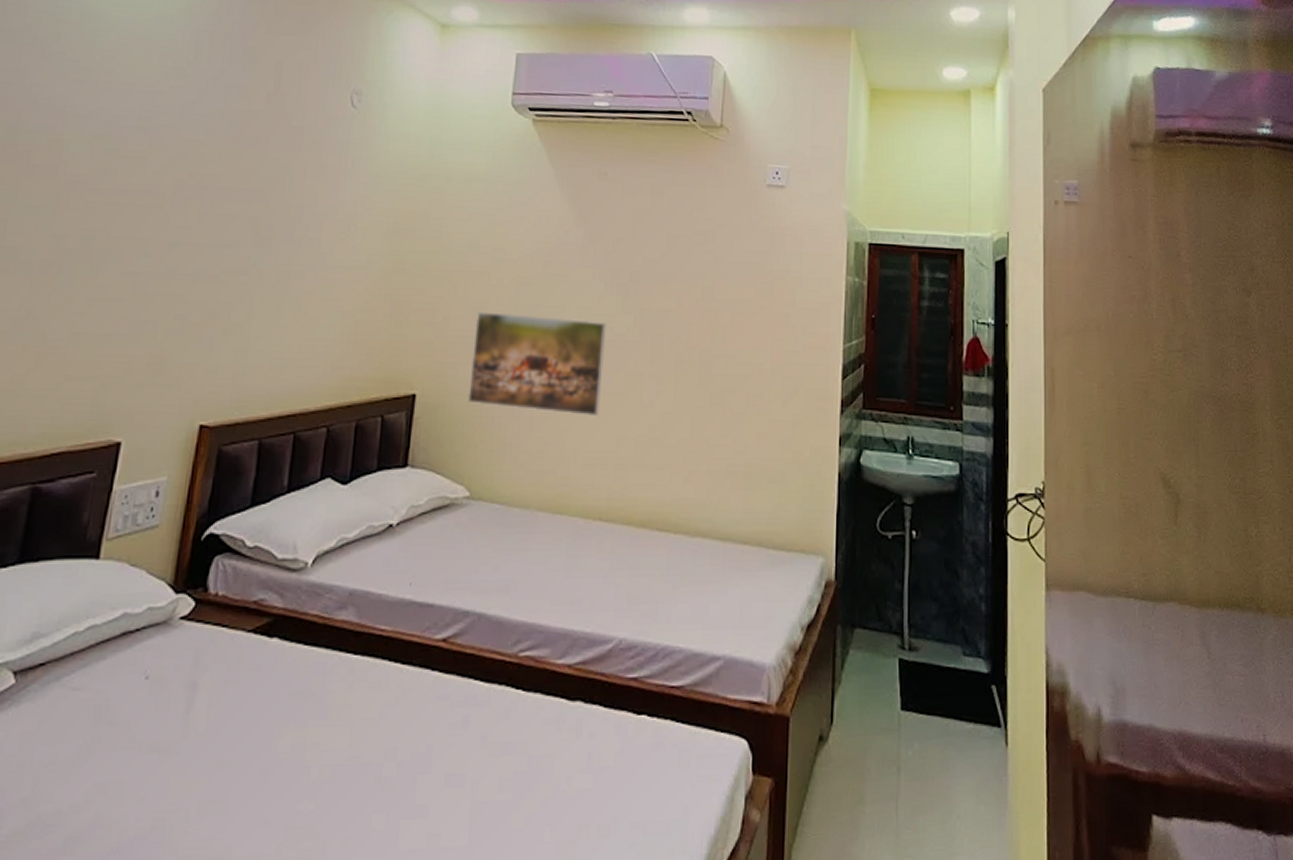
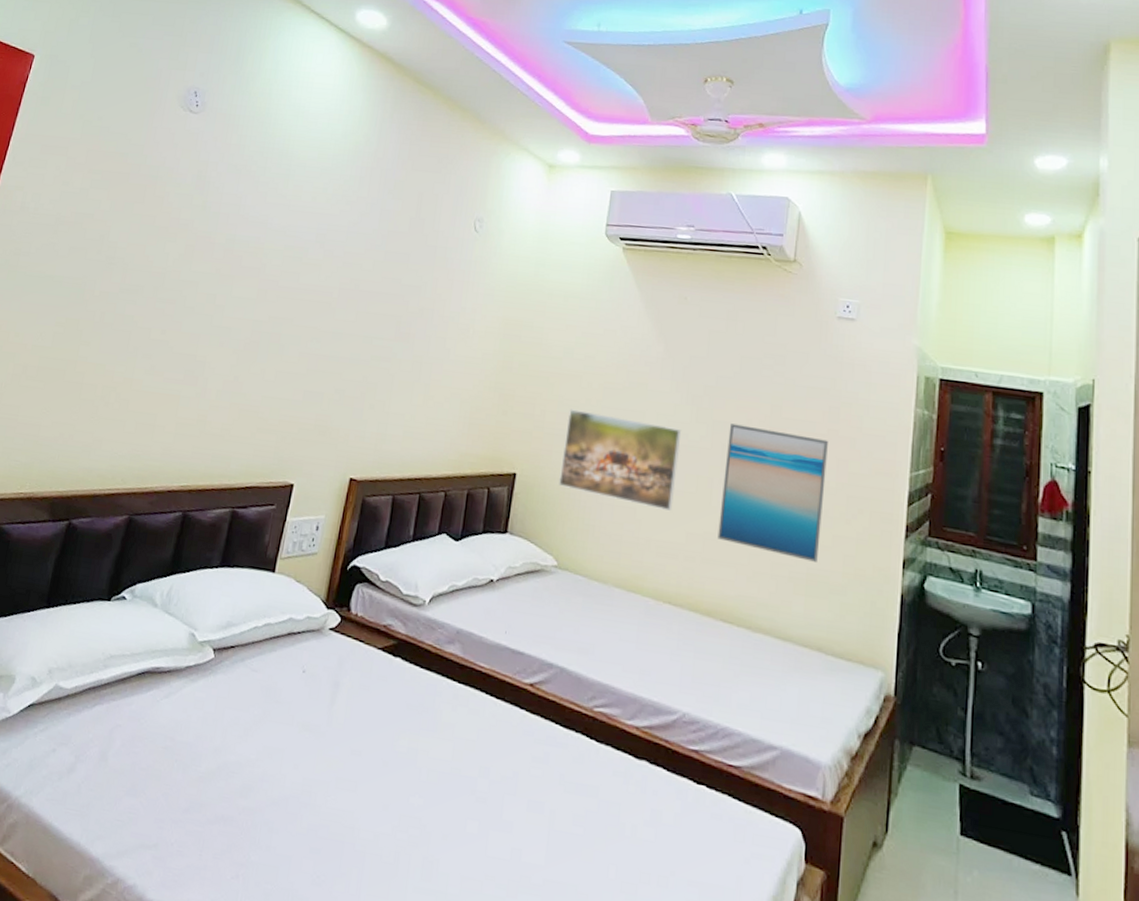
wall art: none [650,311,762,451] -> present [717,423,828,562]

